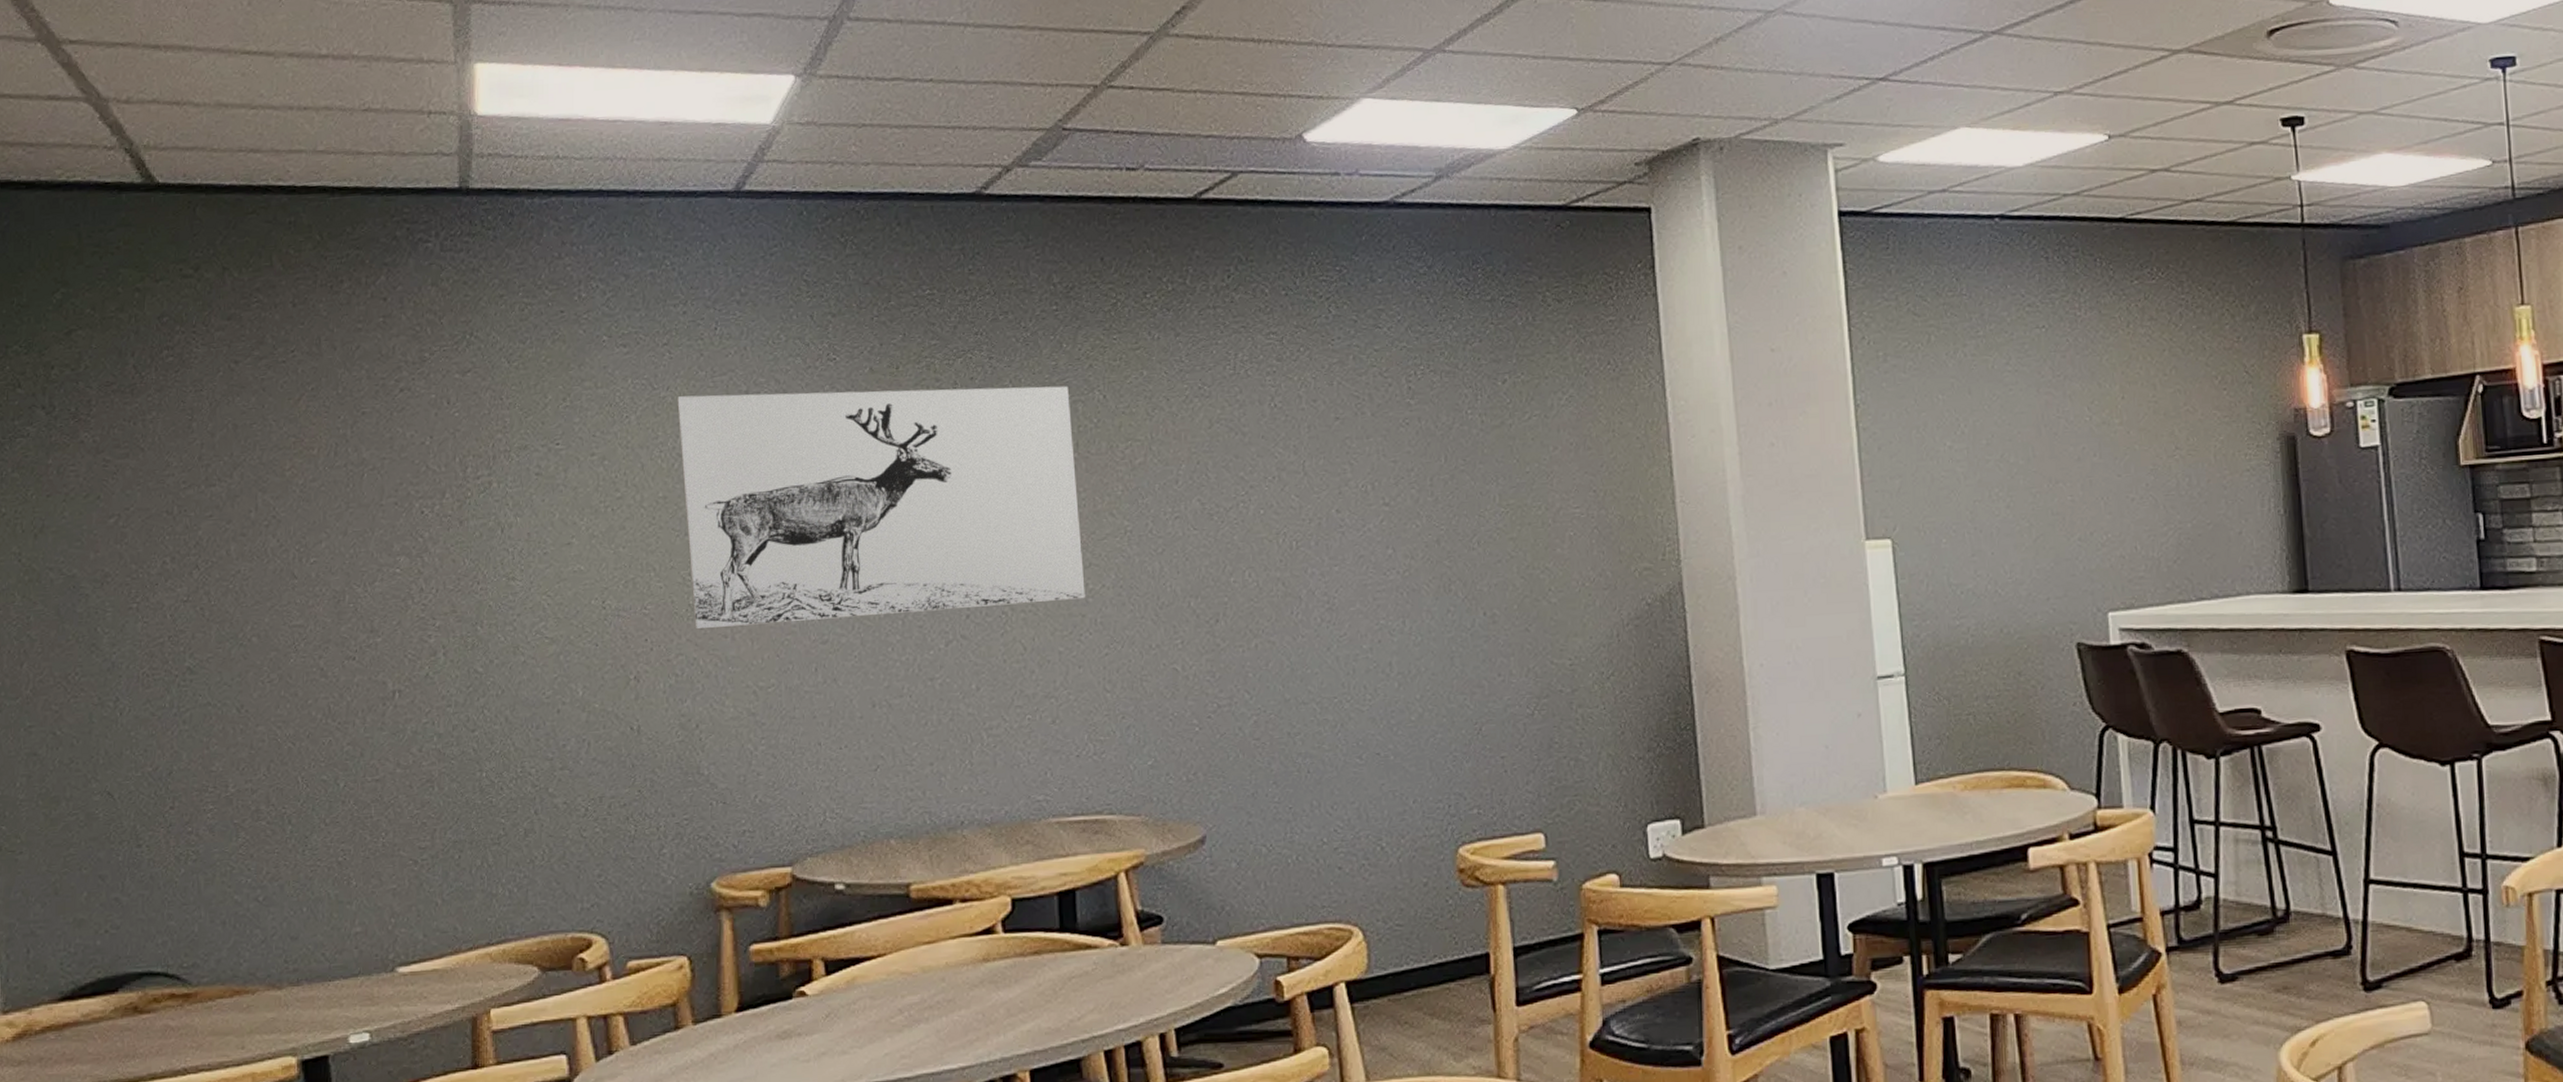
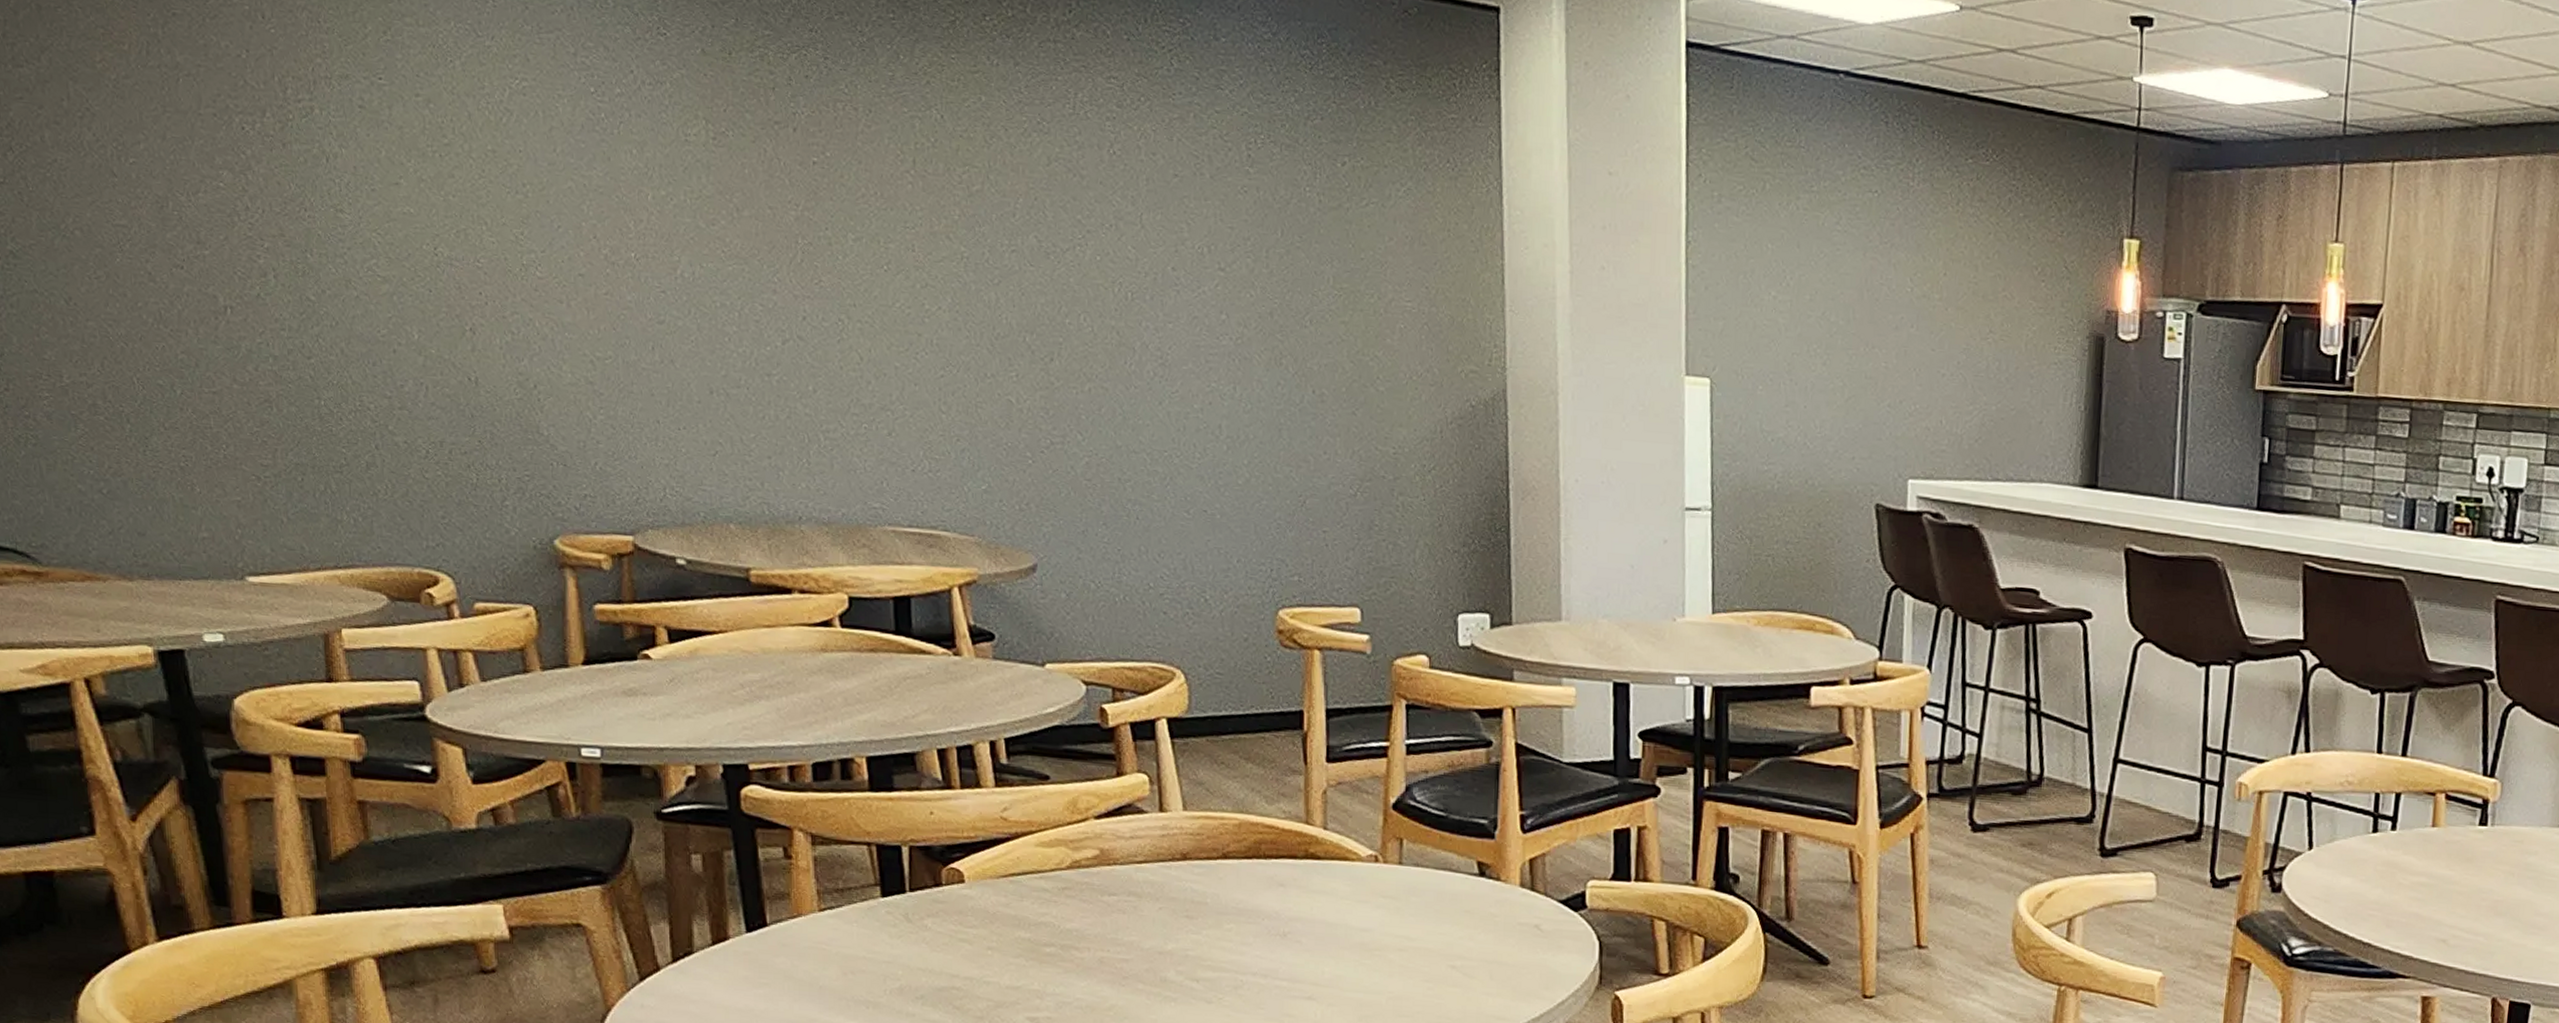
wall art: present [676,385,1085,630] -> none [502,48,921,318]

